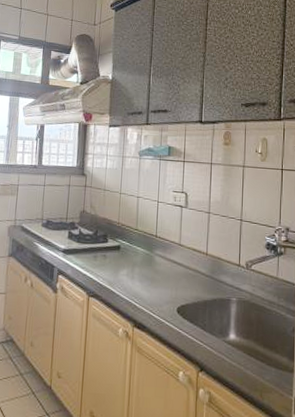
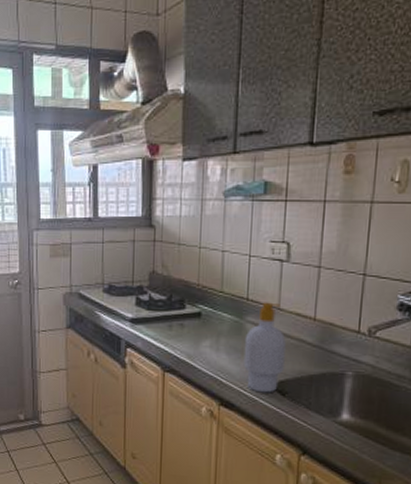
soap bottle: none [153,239,186,316] -> present [243,302,287,393]

